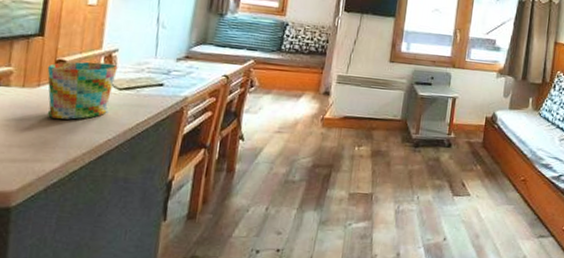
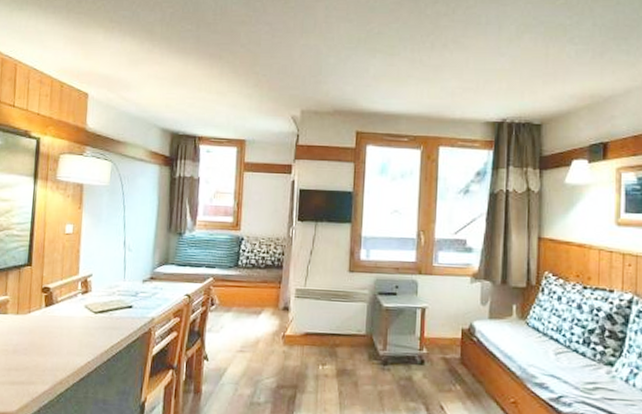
mug: present [47,61,118,120] -> none [35,287,93,344]

